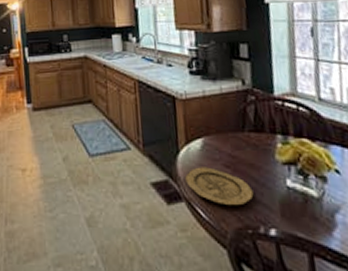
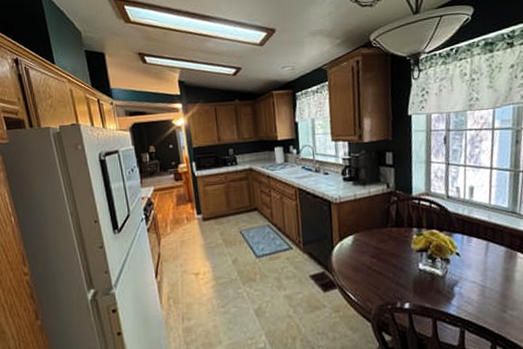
plate: present [185,167,254,205] -> none [339,258,393,288]

